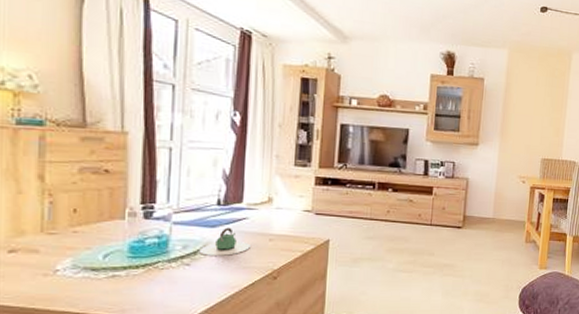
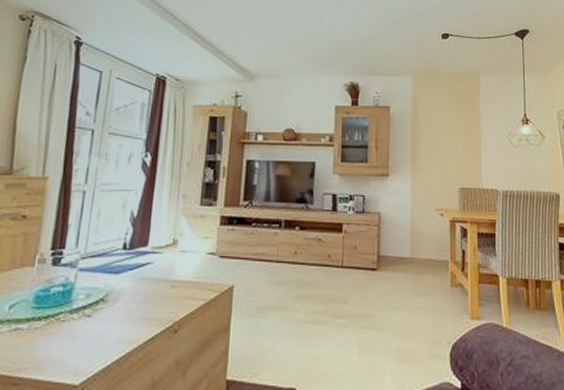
teapot: present [199,227,250,256] -> none [101,274,153,305]

